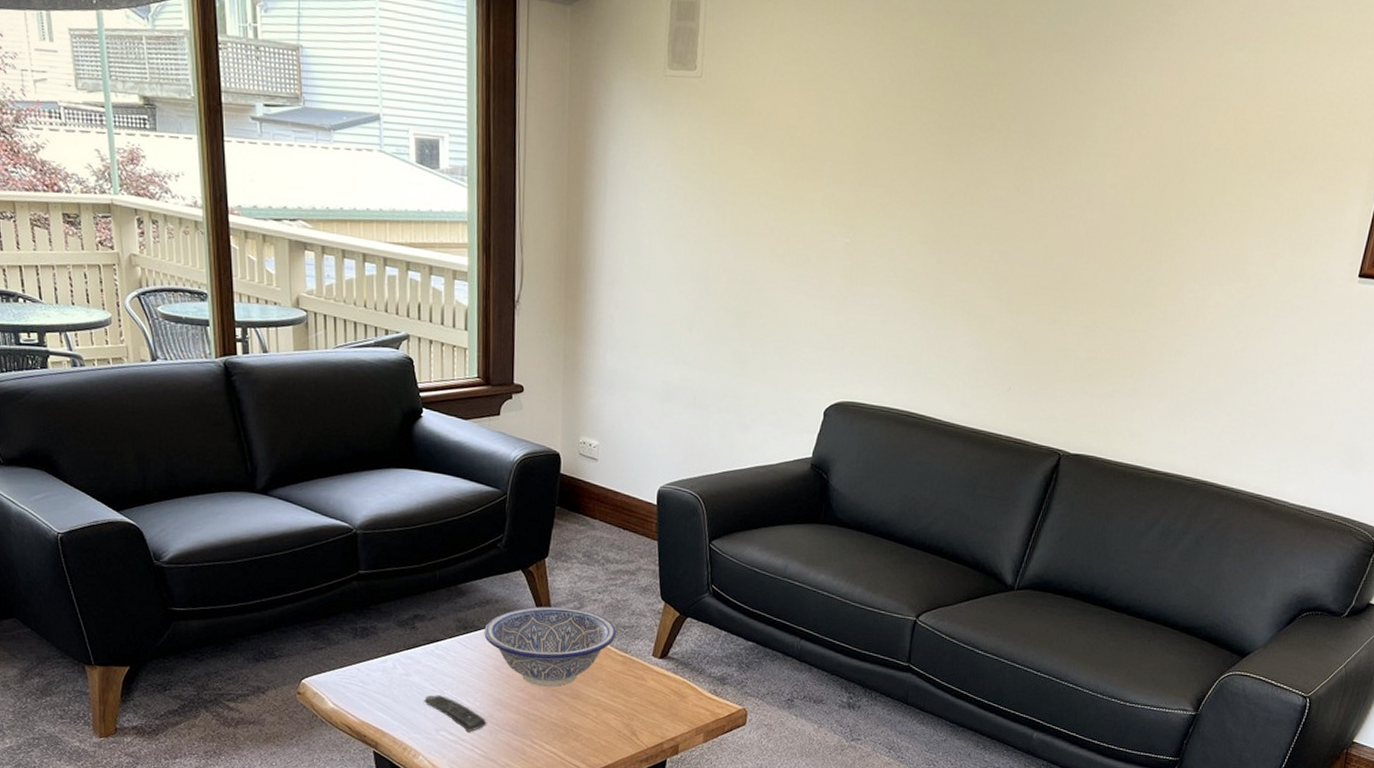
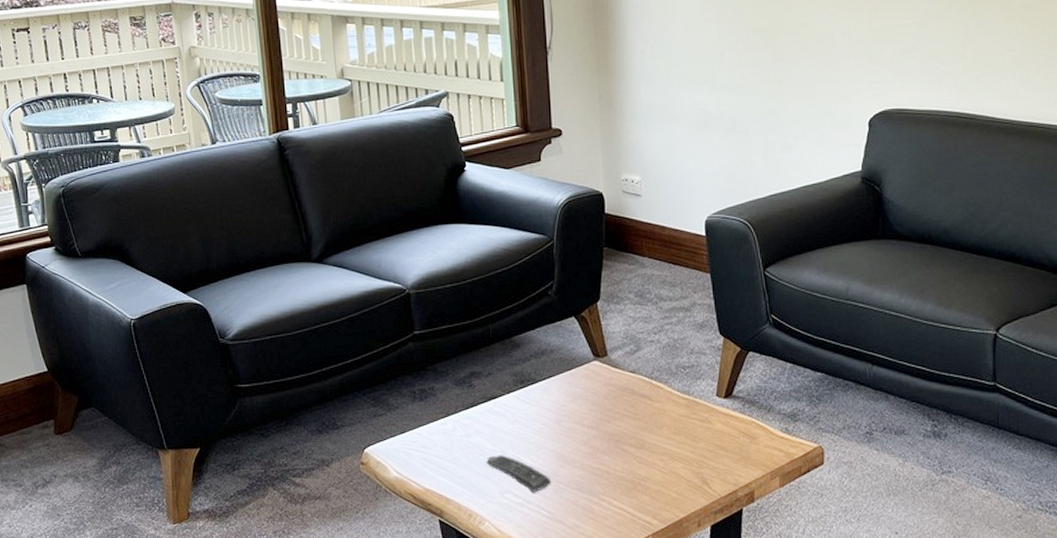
decorative bowl: present [484,606,617,687] -> none [541,351,677,438]

